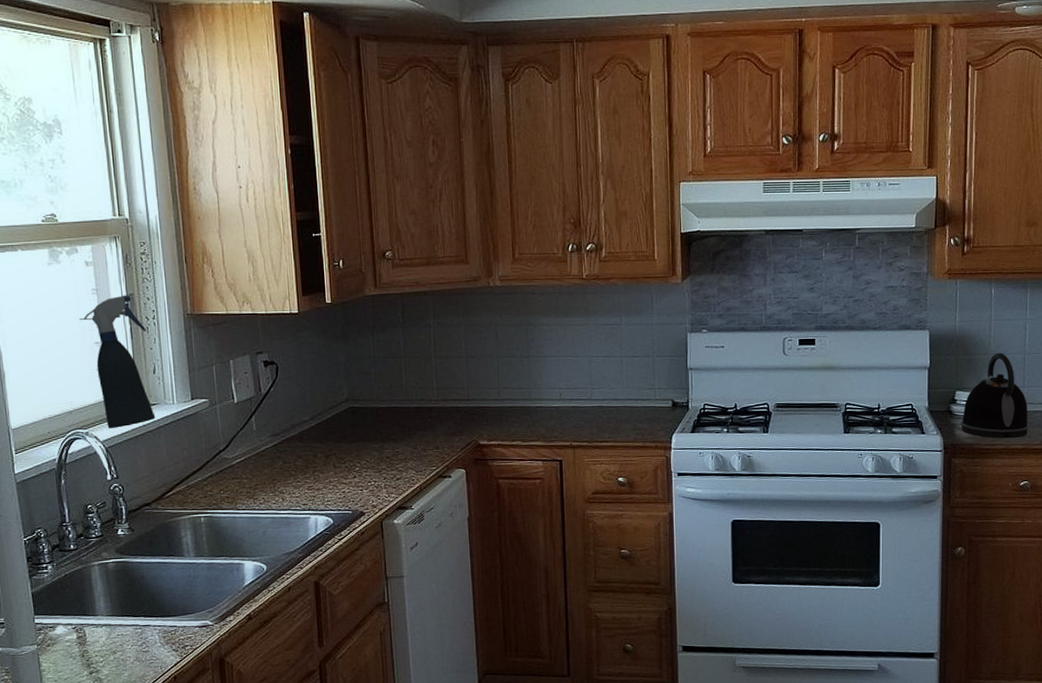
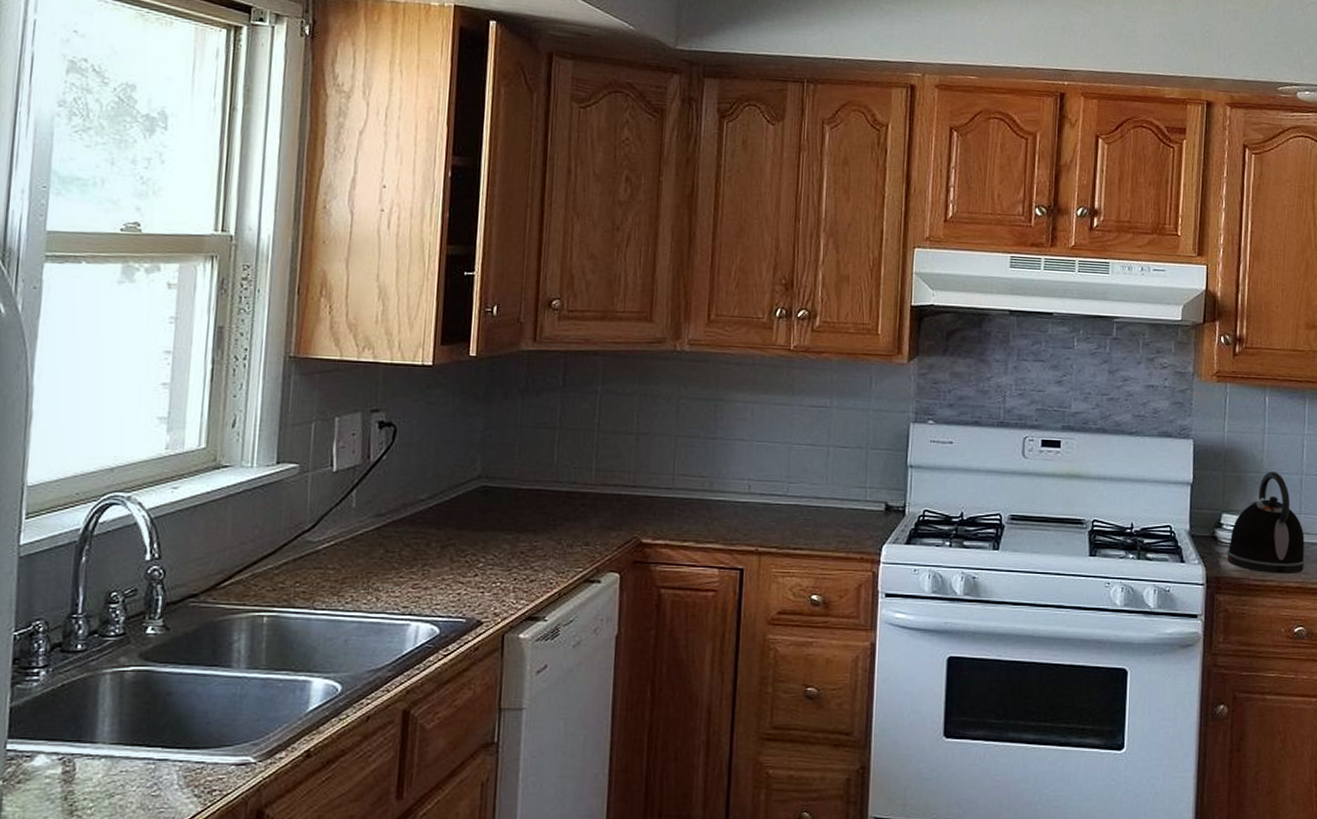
spray bottle: present [79,295,156,428] -> none [146,327,232,494]

